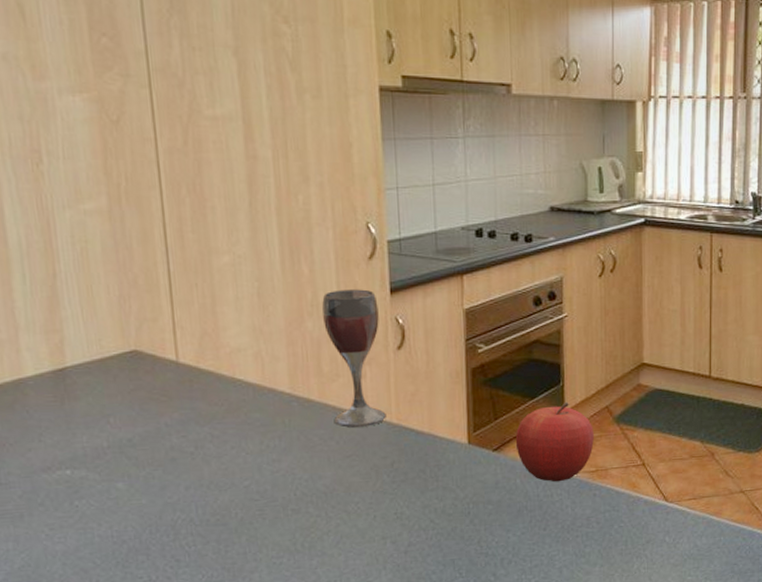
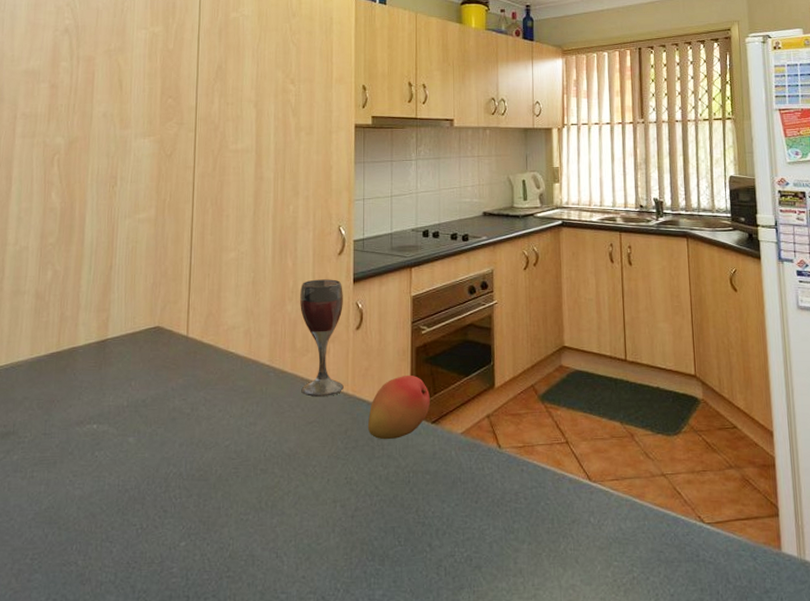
fruit: none [417,399,490,471] -> present [367,374,430,440]
fruit: present [515,401,594,482] -> none [451,379,521,456]

